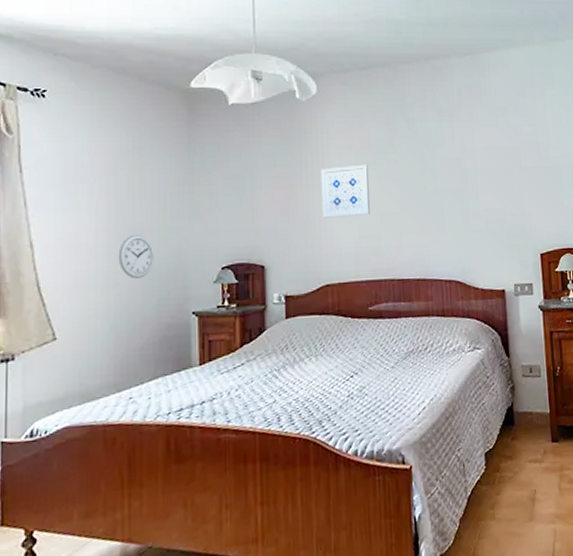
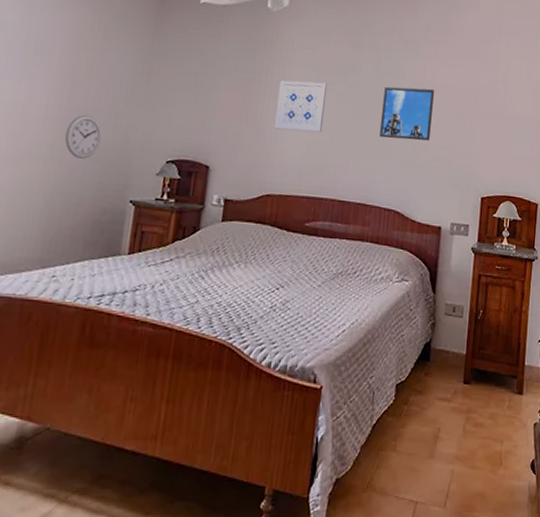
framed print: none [426,153,479,210] -> present [380,86,435,141]

